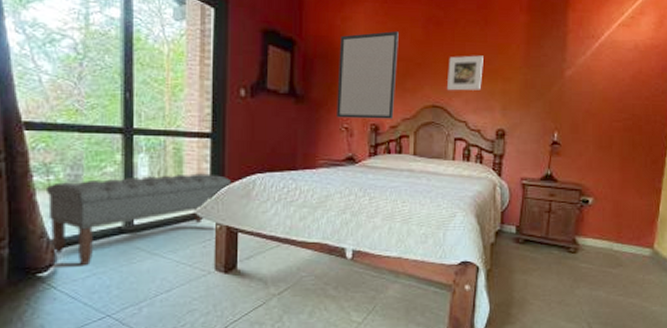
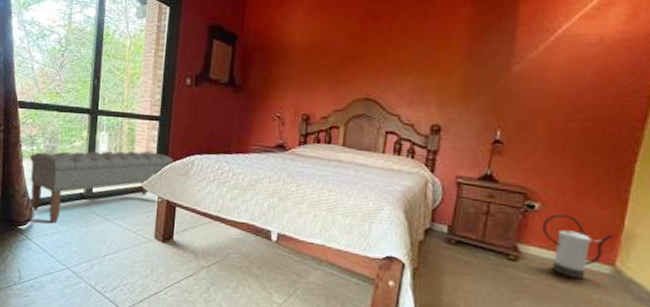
home mirror: present [337,31,399,119] -> none [271,26,335,110]
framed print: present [446,55,483,91] -> none [380,49,421,85]
watering can: none [596,205,652,264] -> present [543,213,614,280]

